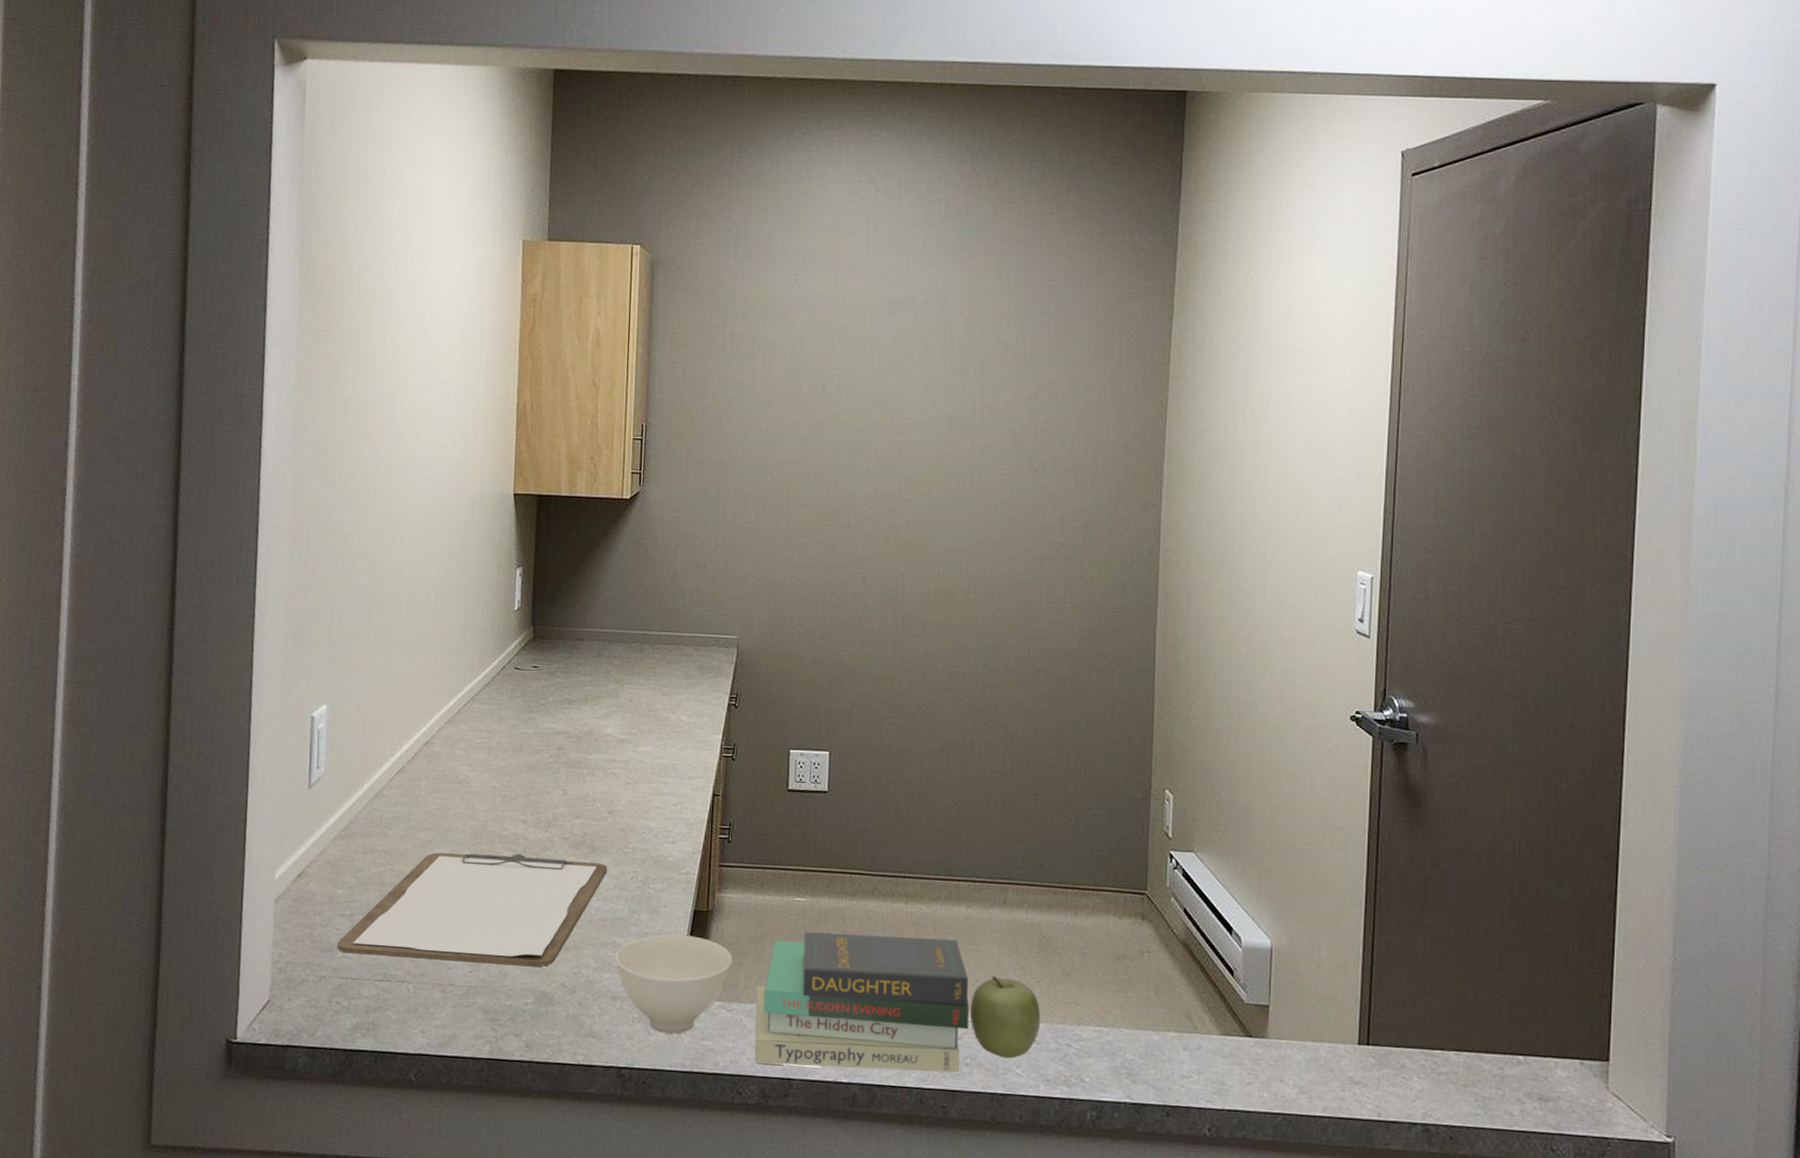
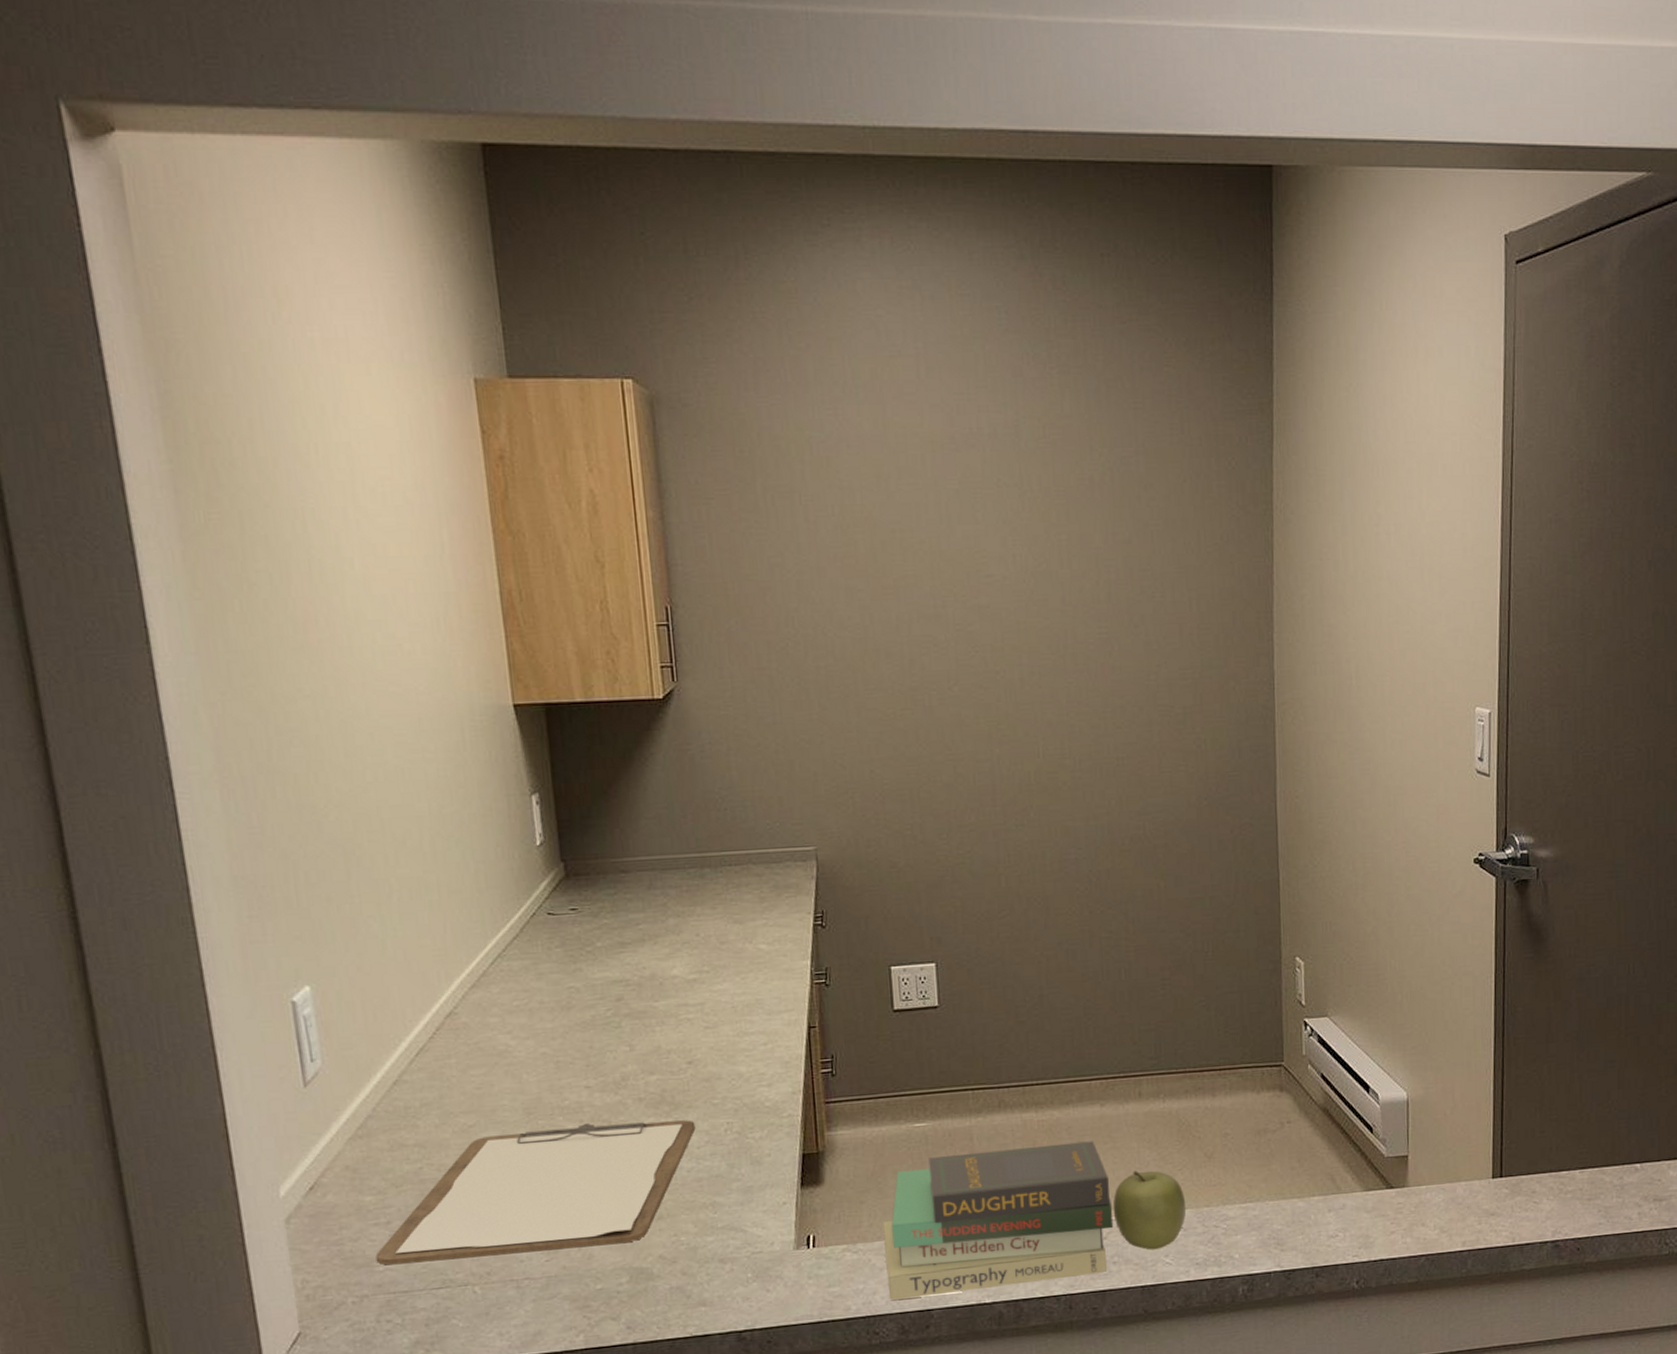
bowl: present [615,934,734,1034] -> none [717,1181,854,1288]

